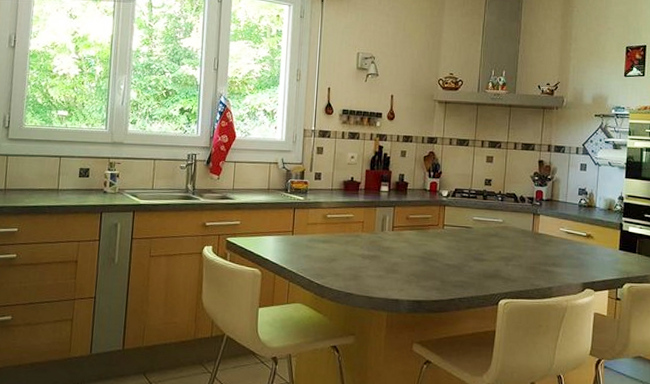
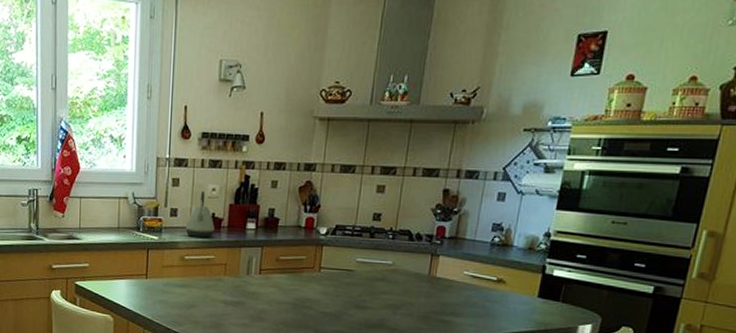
kettle: none [328,157,353,199] -> present [185,190,215,239]

